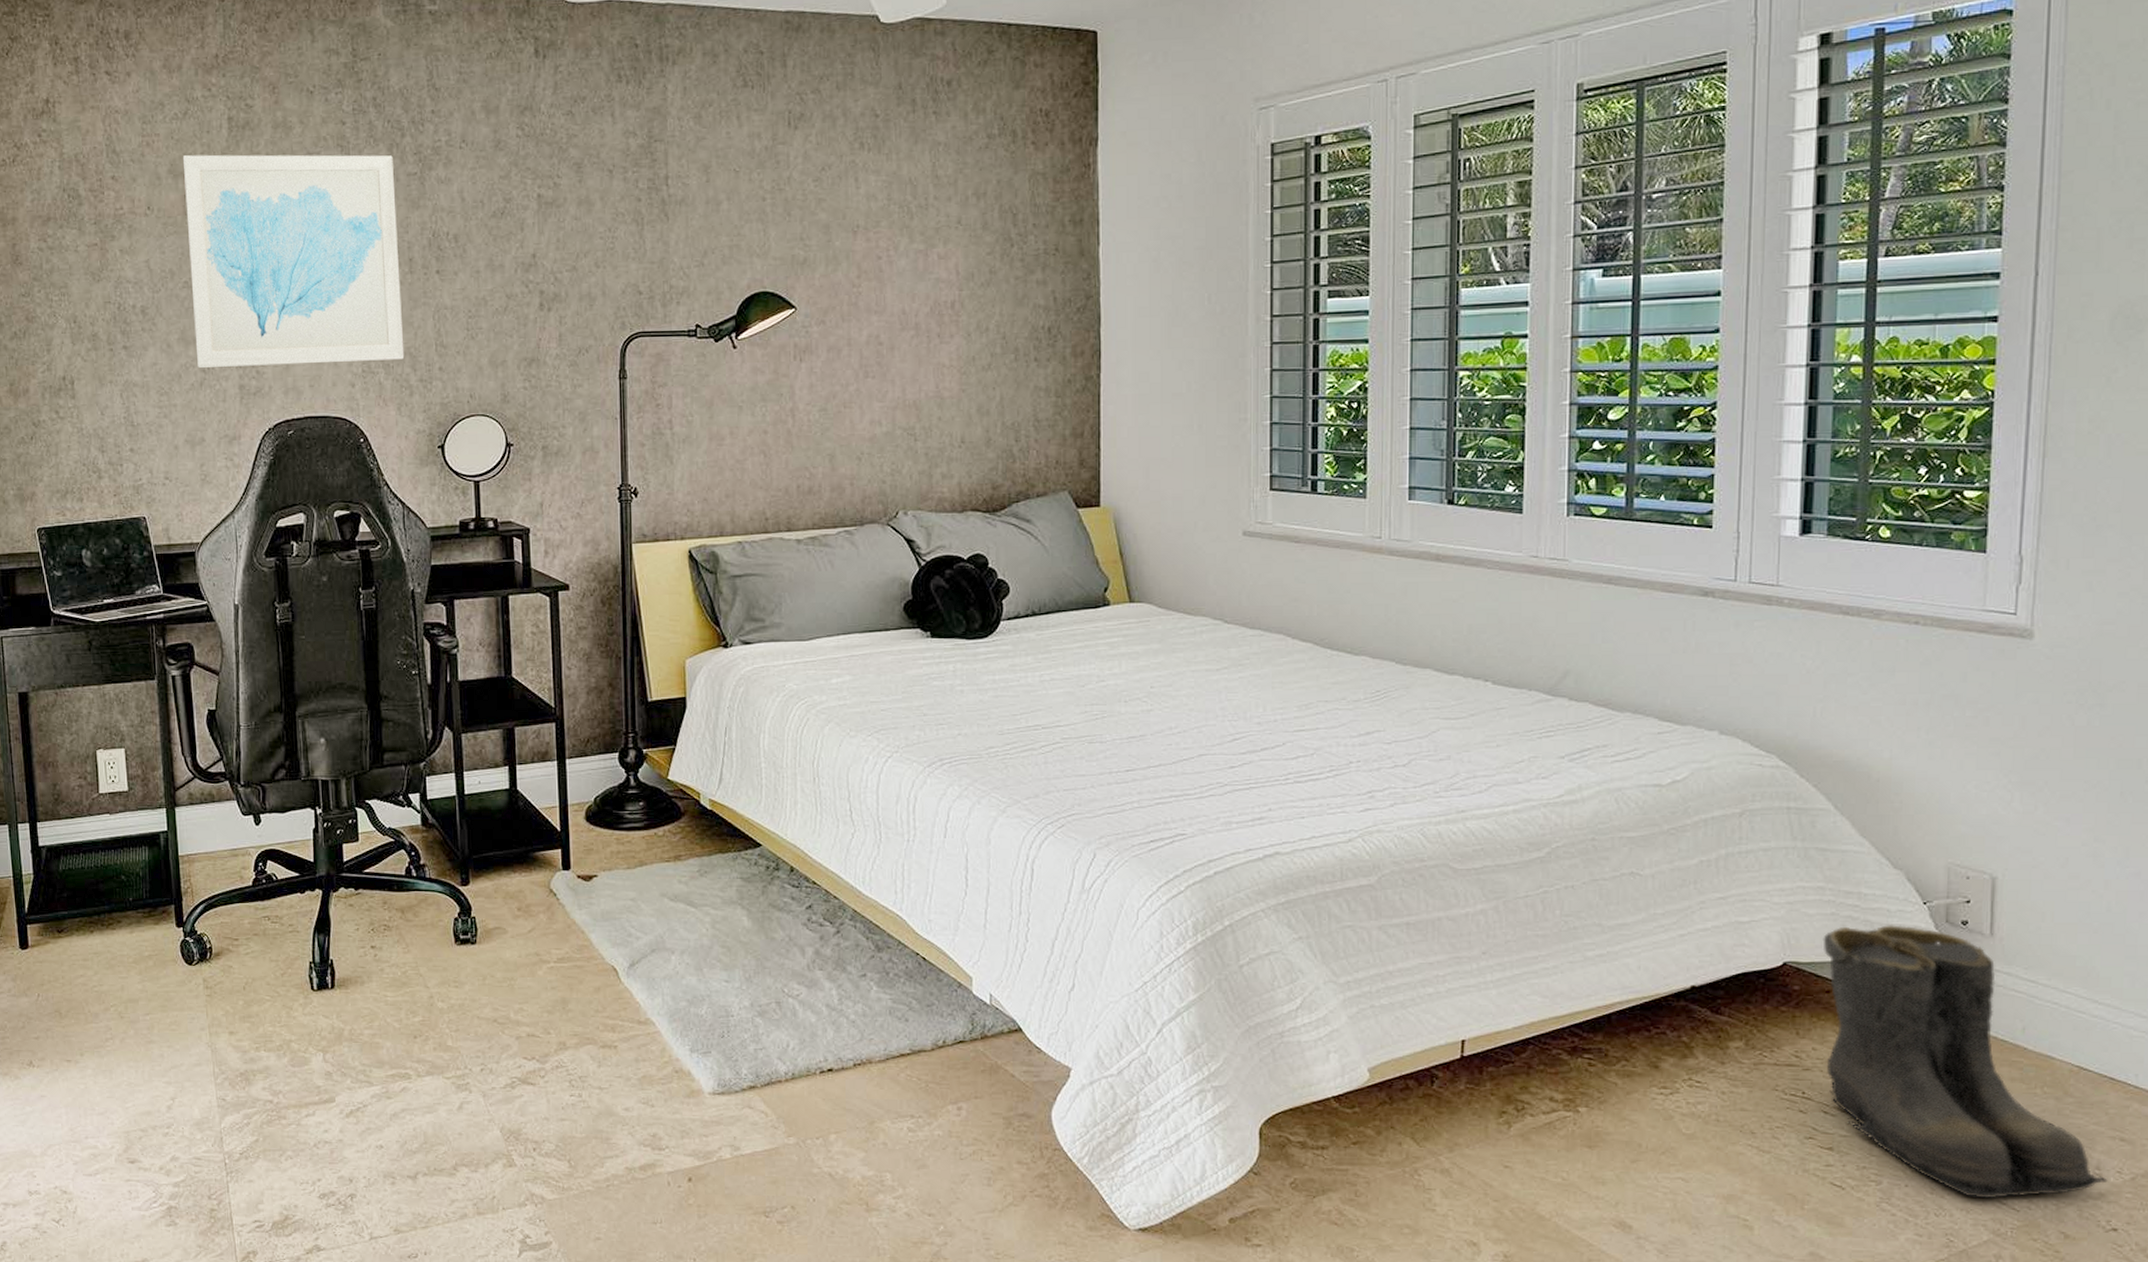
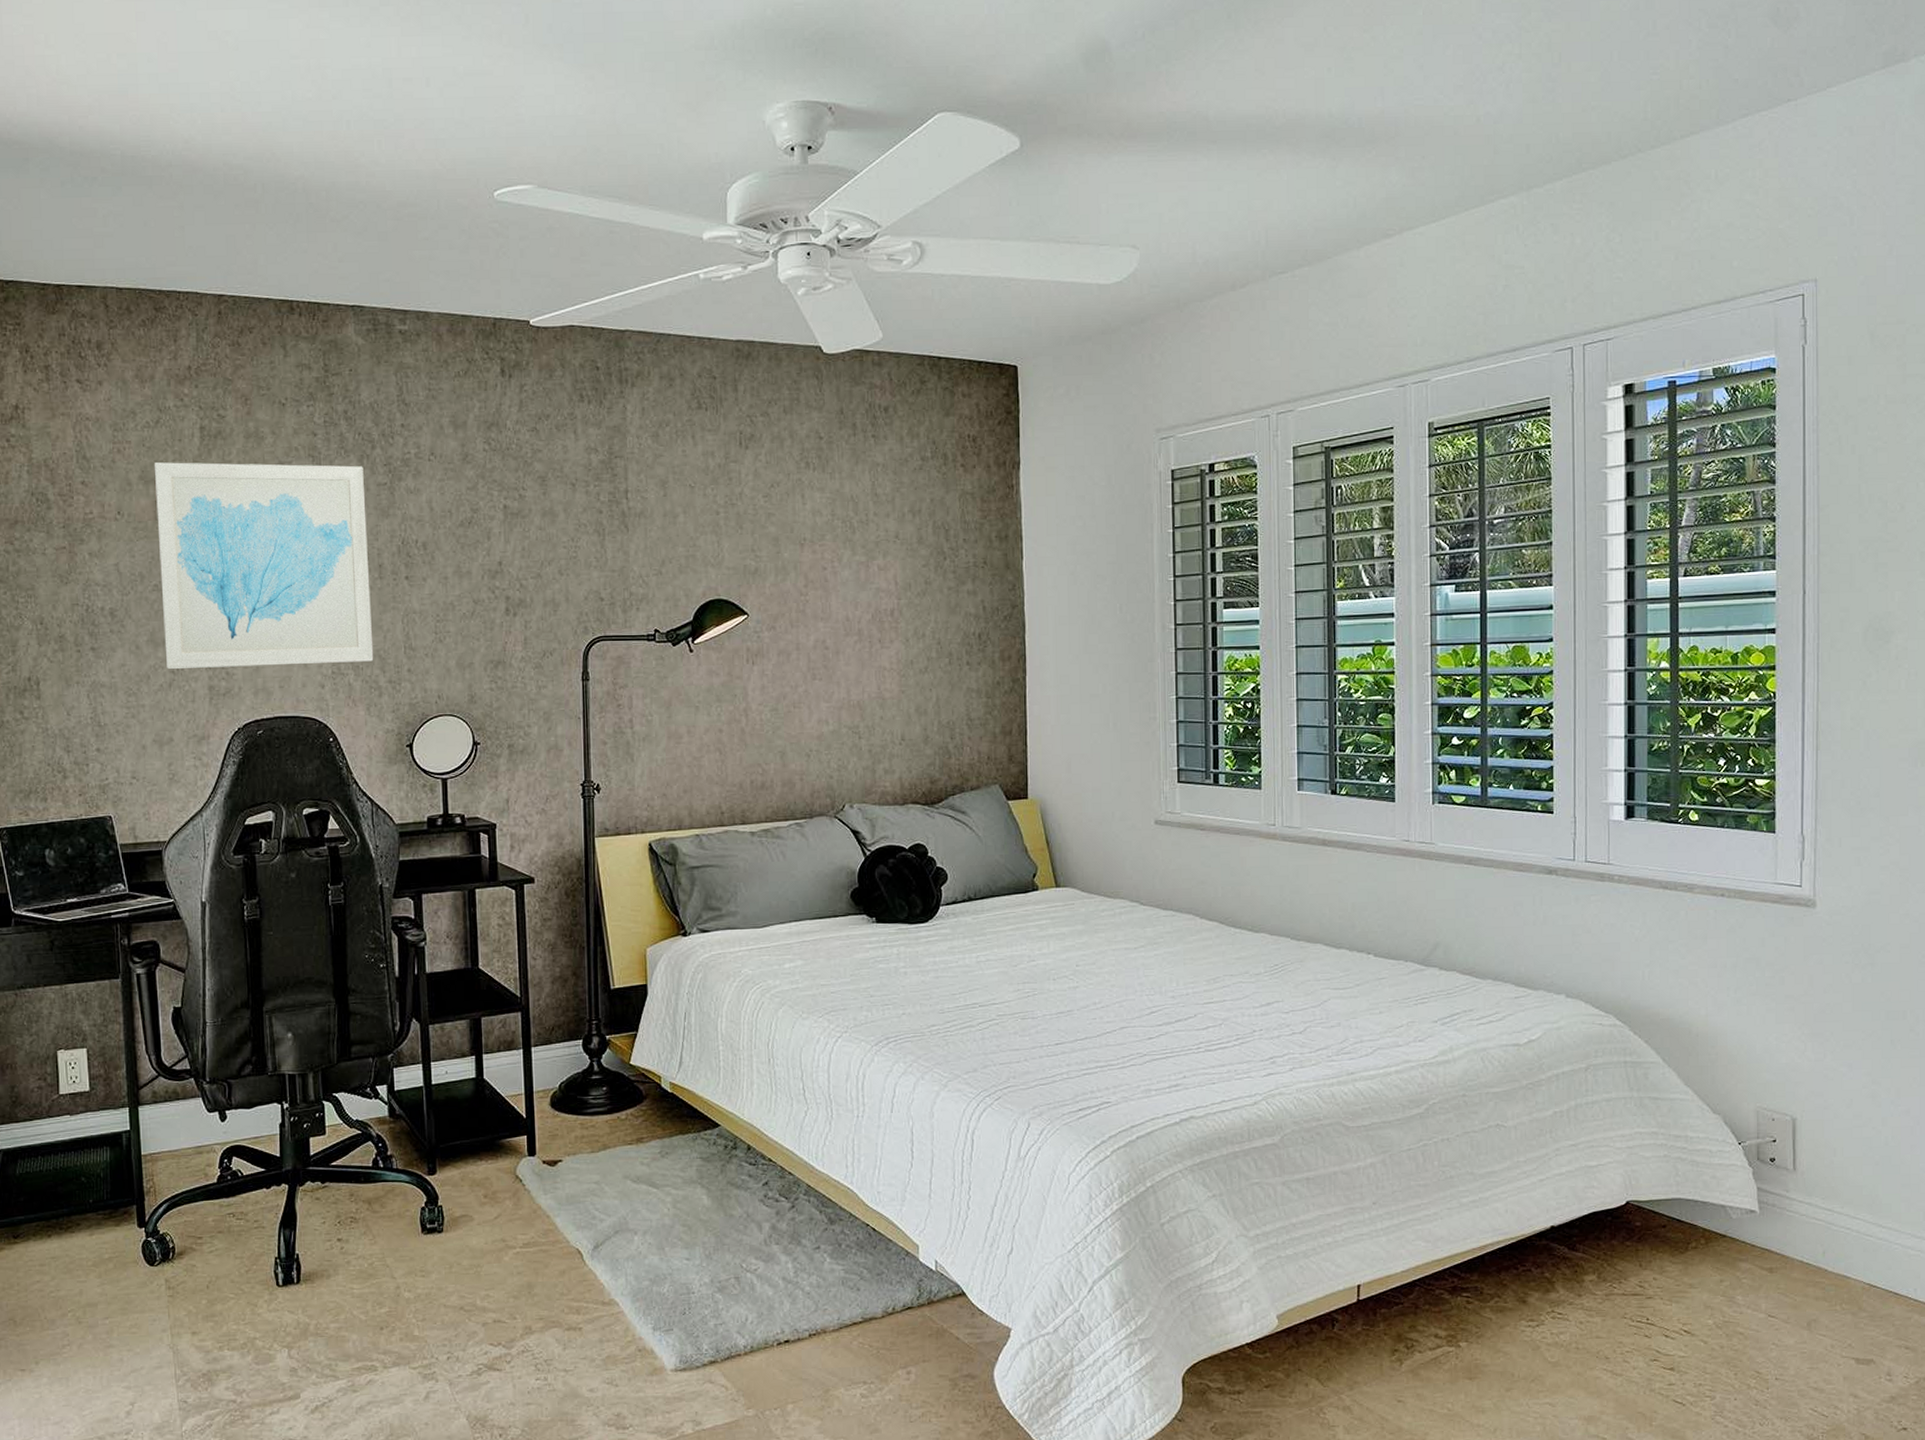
boots: present [1822,924,2108,1199] -> none [1658,1163,1897,1408]

